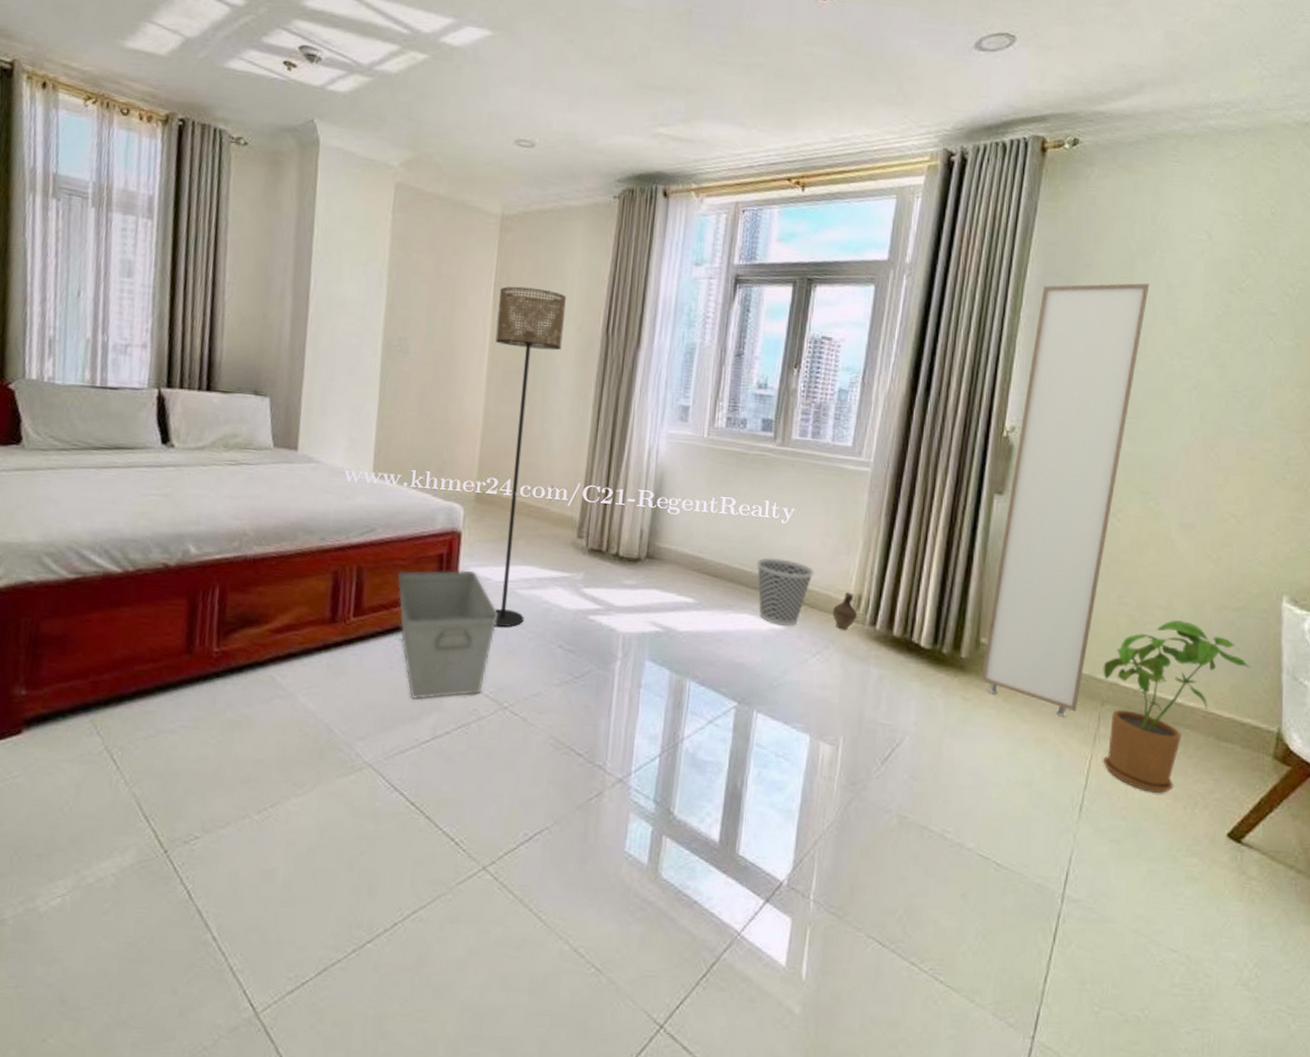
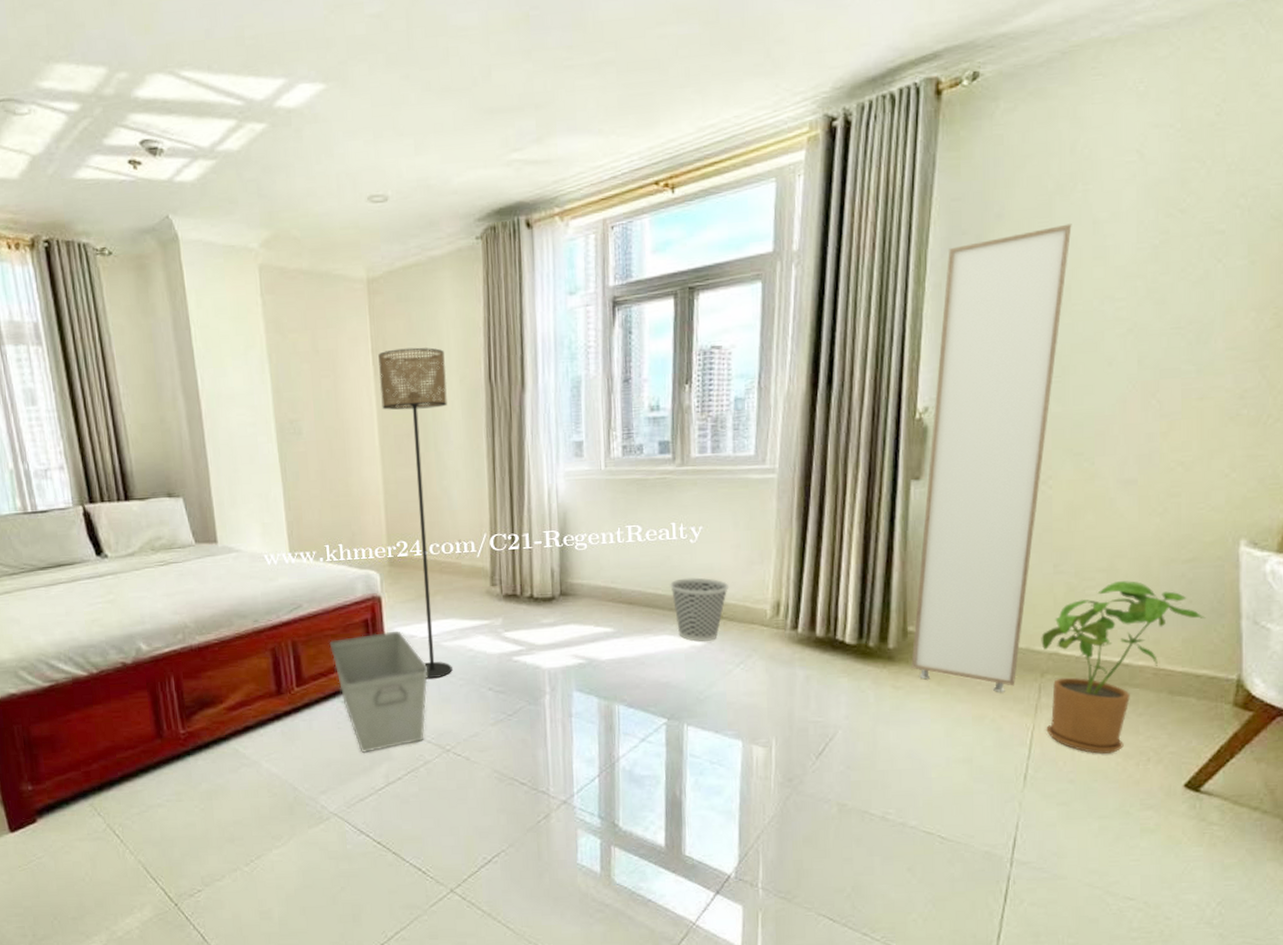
ceramic jug: present [833,592,858,630] -> none [752,600,778,638]

